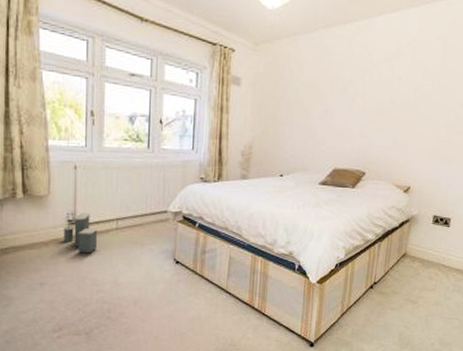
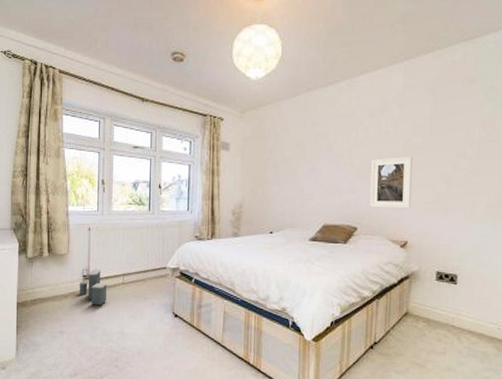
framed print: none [379,103,421,155] -> present [370,156,412,209]

